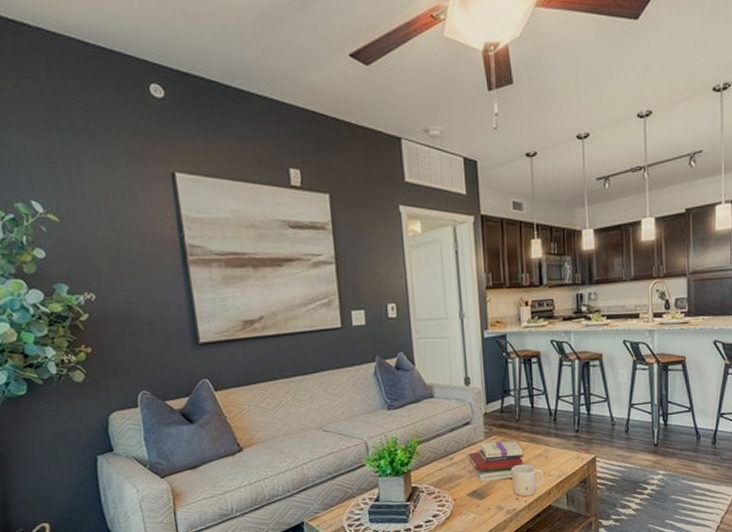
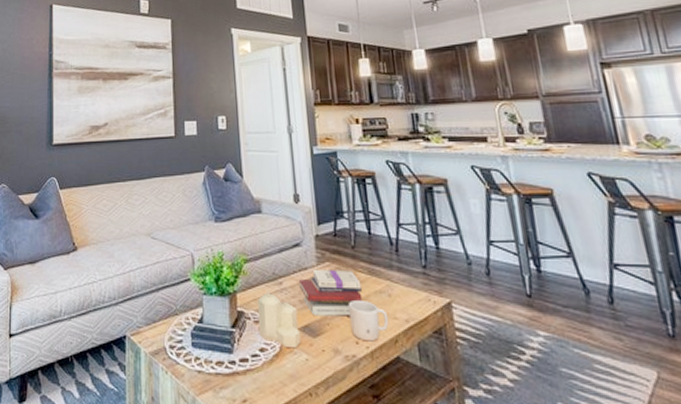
candle: none [430,465,470,512] -> present [257,290,302,349]

